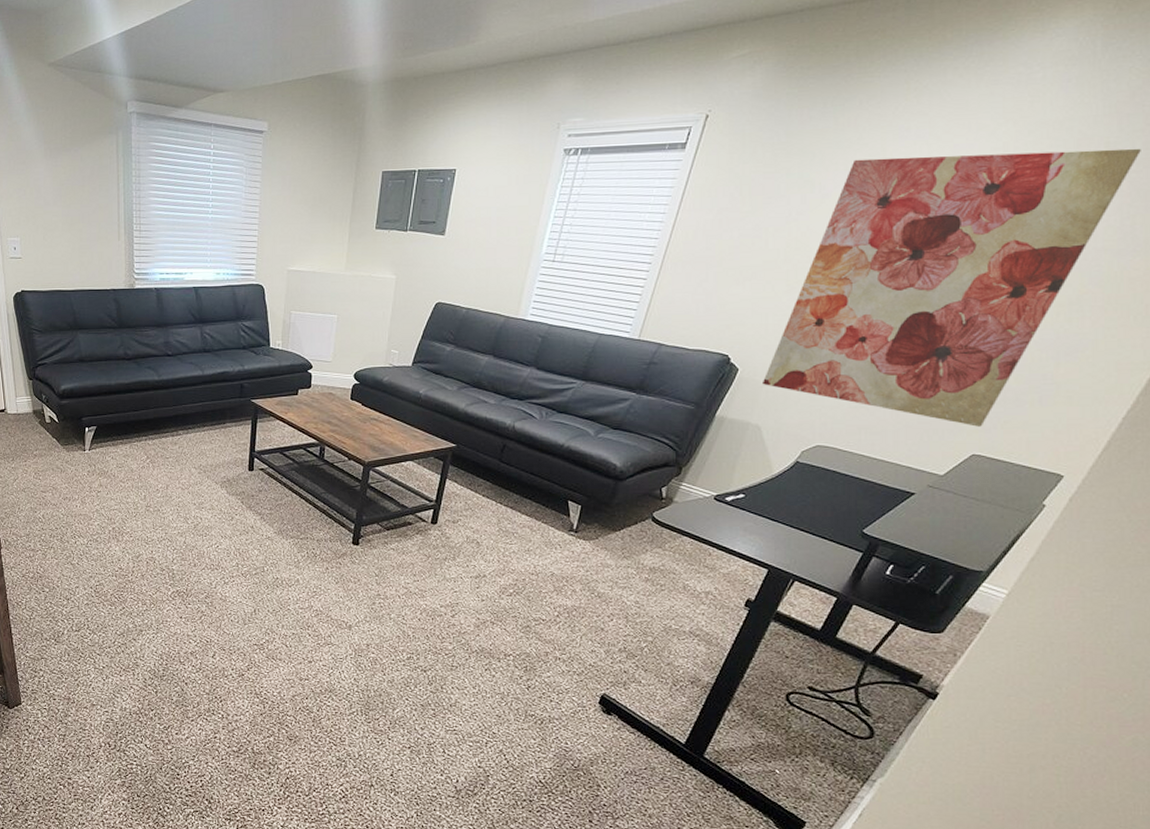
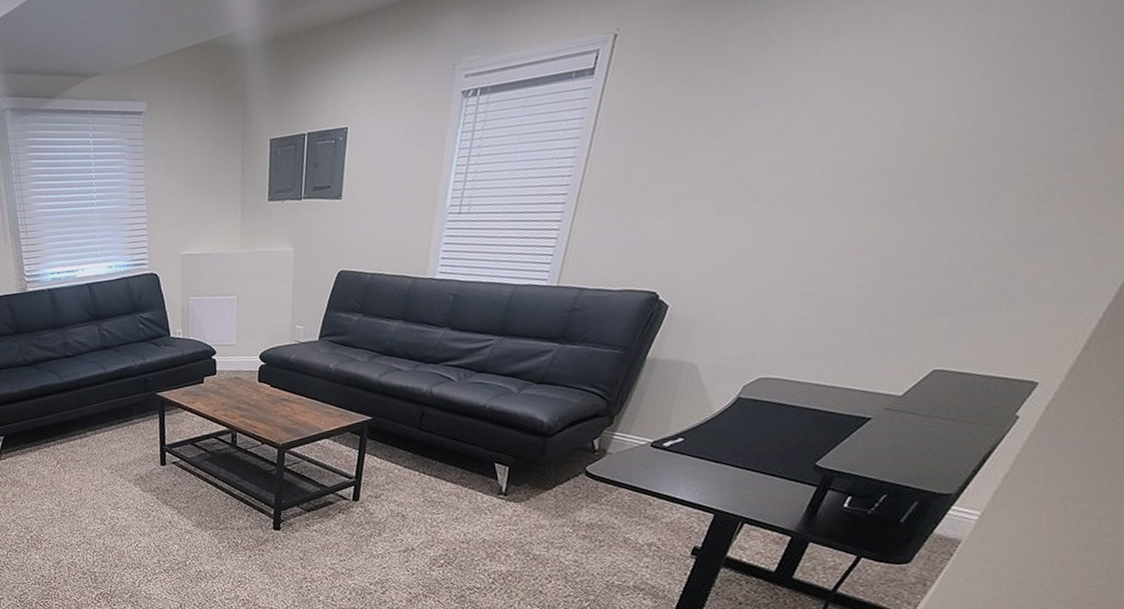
wall art: present [761,148,1141,427] -> none [694,9,1114,340]

